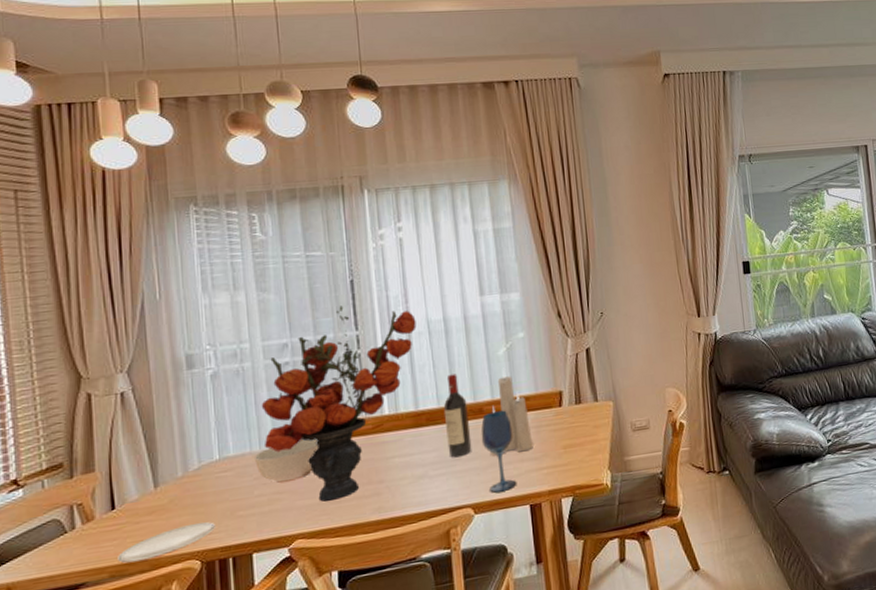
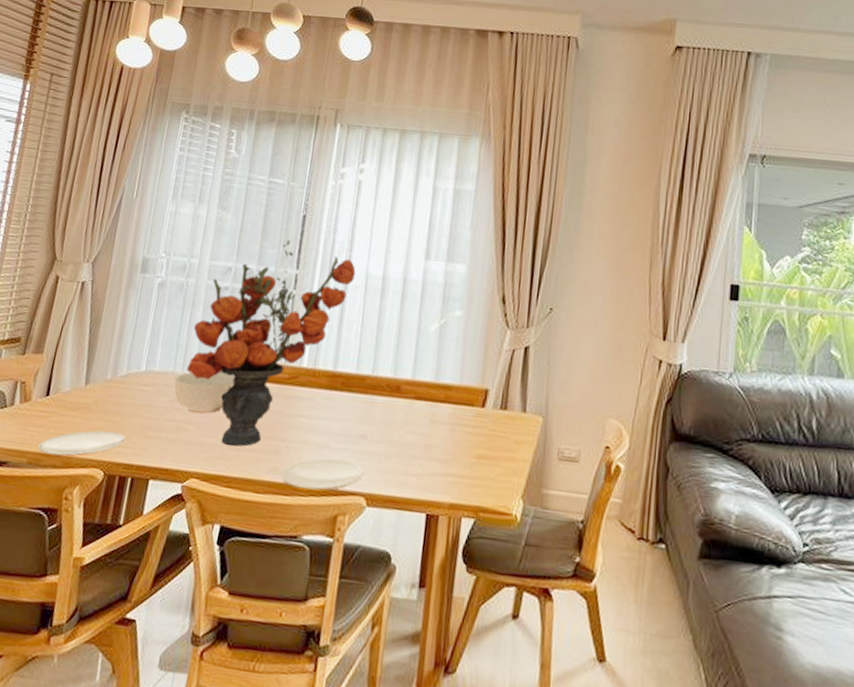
plate: none [387,482,467,519] -> present [281,459,365,491]
wine bottle: present [443,374,472,458] -> none [355,339,387,436]
wineglass: present [480,410,517,493] -> none [388,393,427,490]
candle: present [489,367,535,455] -> none [397,346,448,449]

